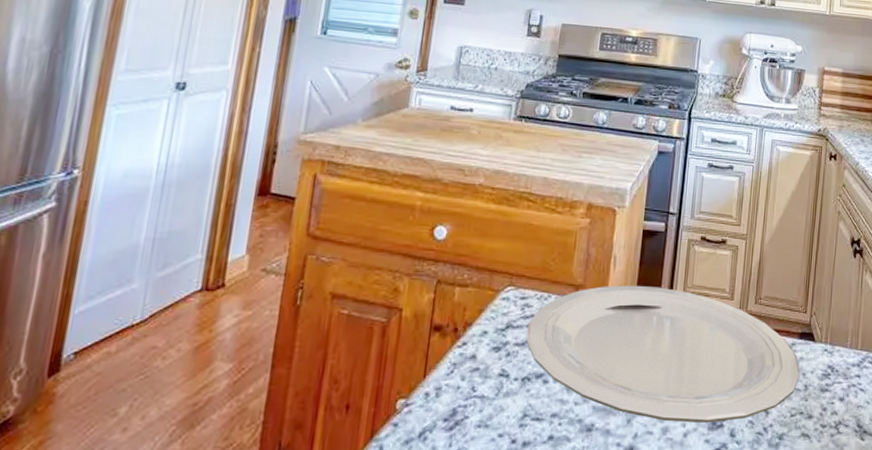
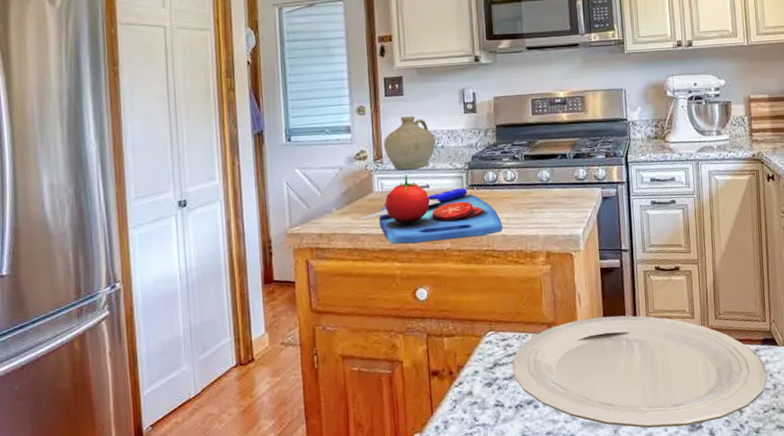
chopping board: none [386,93,546,176] -> present [359,175,503,245]
ceramic jug: none [430,28,491,89] -> present [383,116,436,170]

